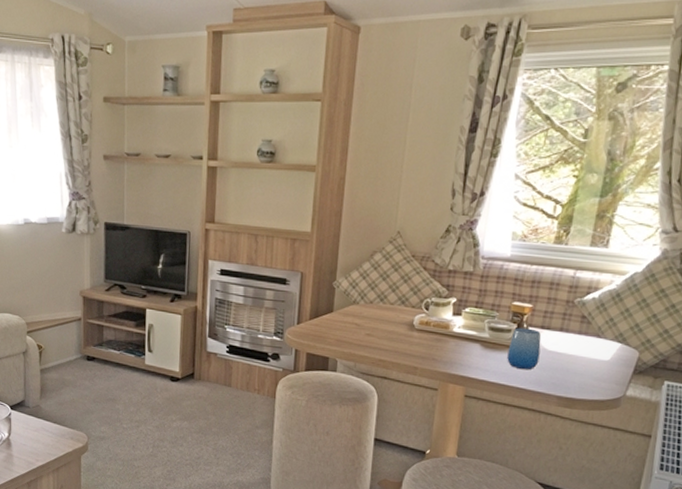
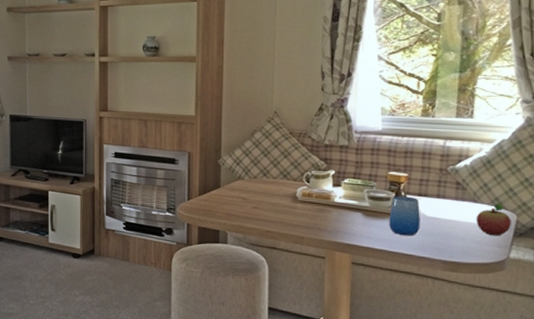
fruit: none [596,339,633,373] -> present [476,203,511,236]

